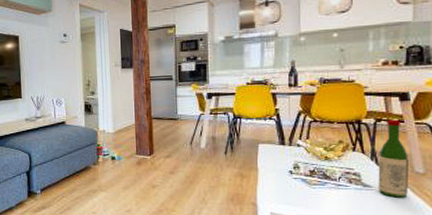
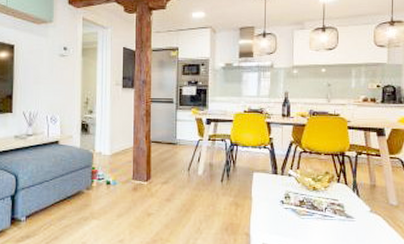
wine bottle: present [378,119,408,198] -> none [358,153,384,229]

